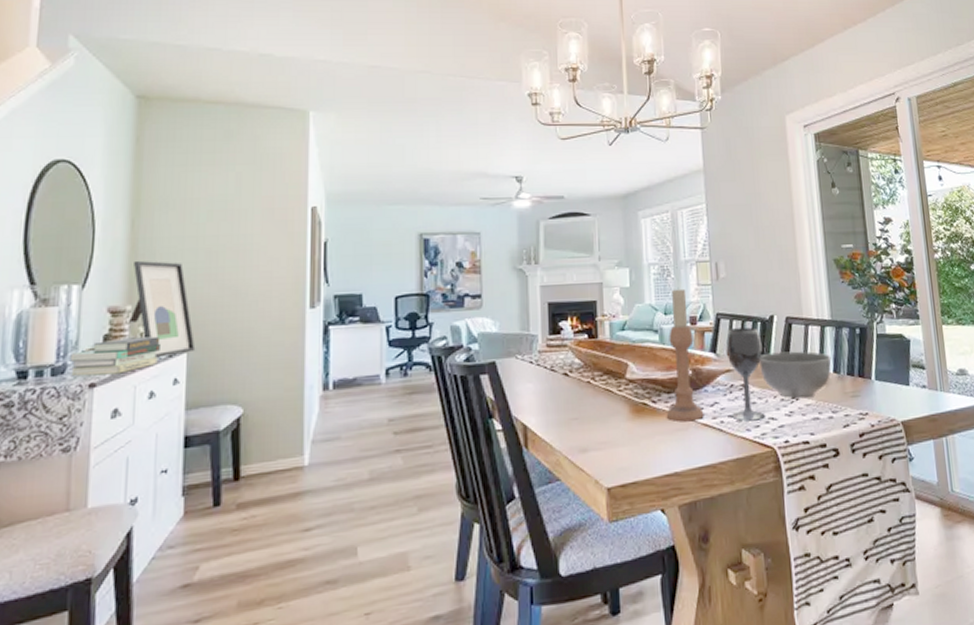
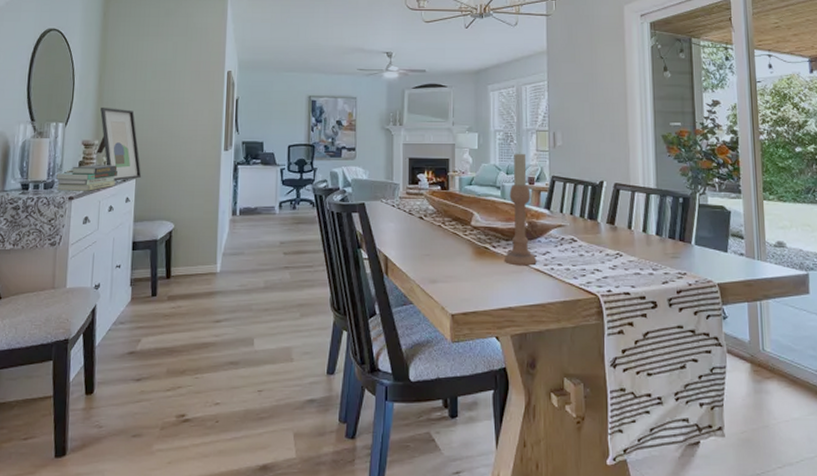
wine glass: present [725,327,765,422] -> none [559,190,592,271]
bowl: present [759,351,832,399] -> none [588,213,655,255]

